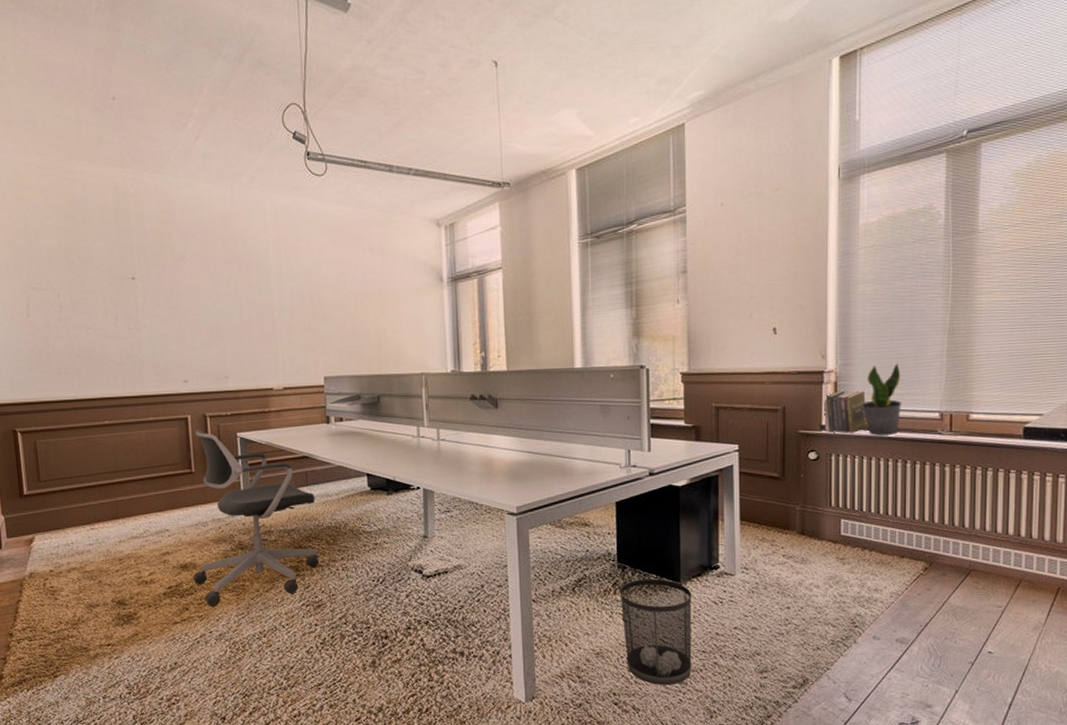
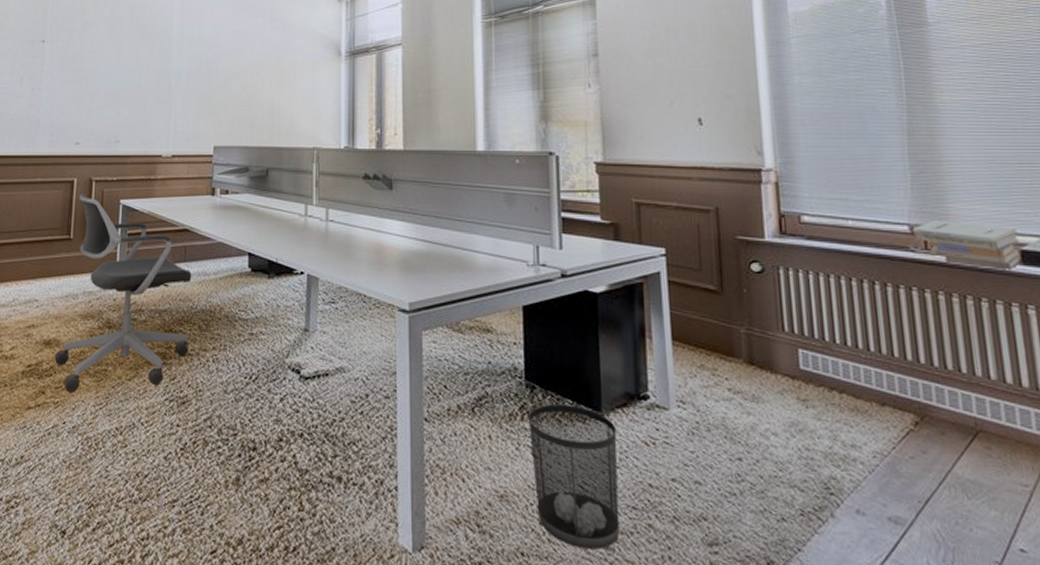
books: present [819,389,867,434] -> none [760,192,820,245]
potted plant: present [860,363,902,437] -> none [809,165,861,250]
books: none [942,406,1024,445] -> present [912,220,1021,270]

